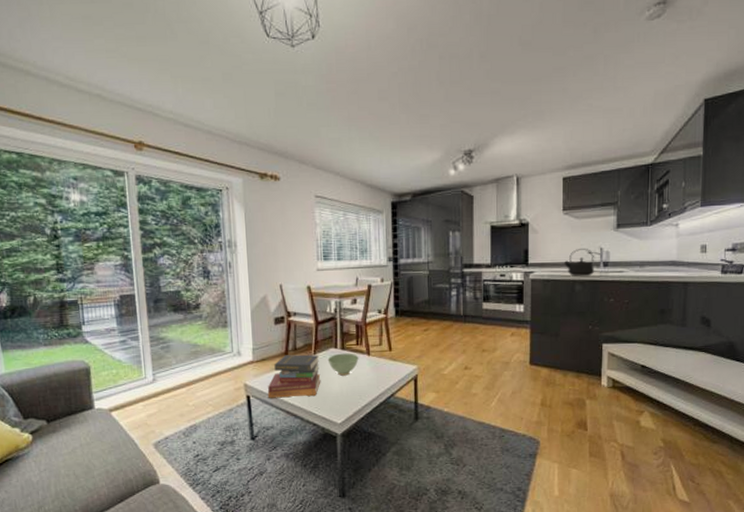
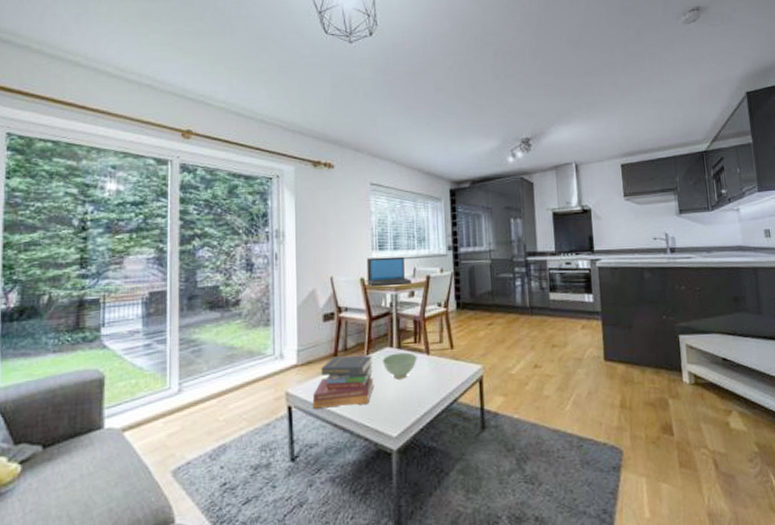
laptop: none [312,266,354,293] -> present [366,256,412,286]
kettle: present [564,248,595,277] -> none [631,233,663,264]

